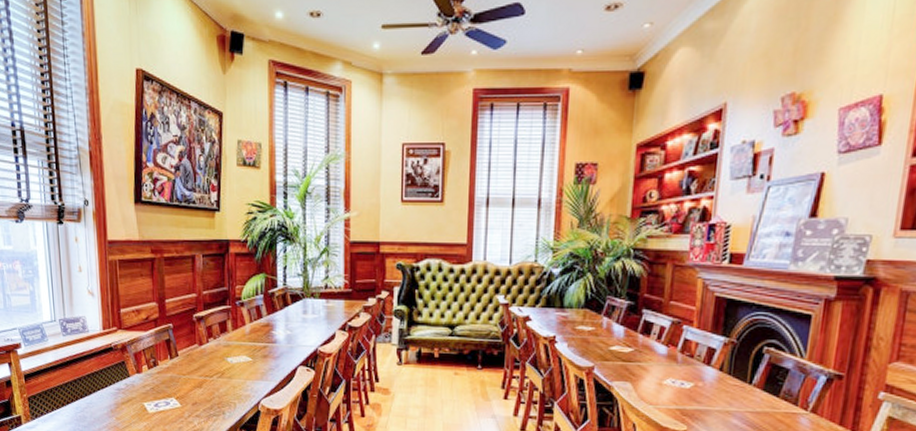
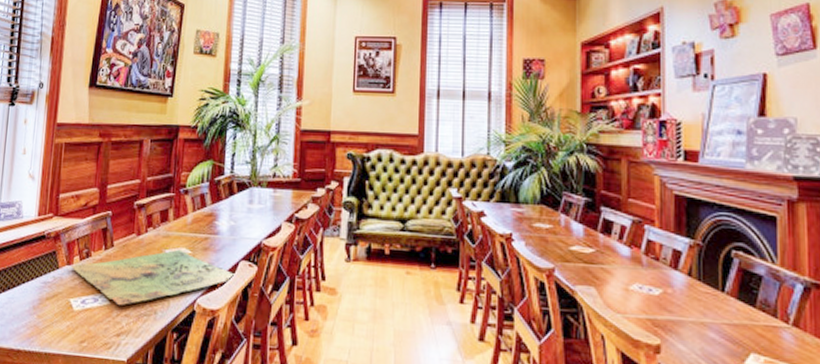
board game: none [140,357,296,408] -> present [71,249,237,306]

